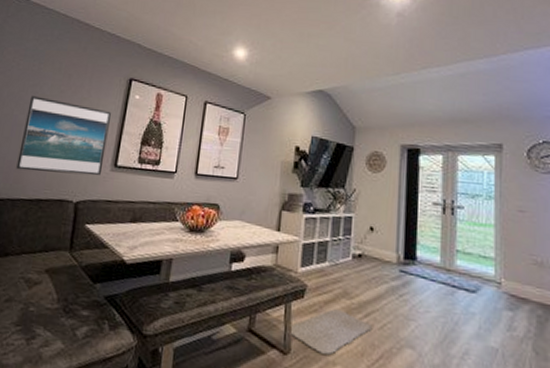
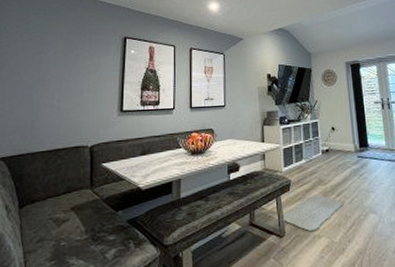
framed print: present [16,96,111,176] -> none [32,62,112,127]

